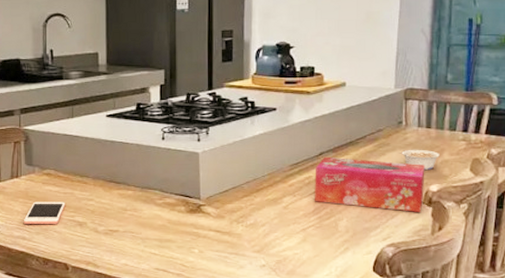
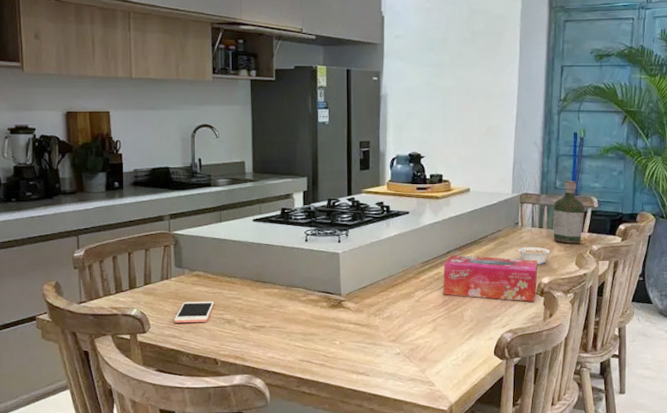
bottle: none [443,73,482,146] -> present [553,180,585,244]

